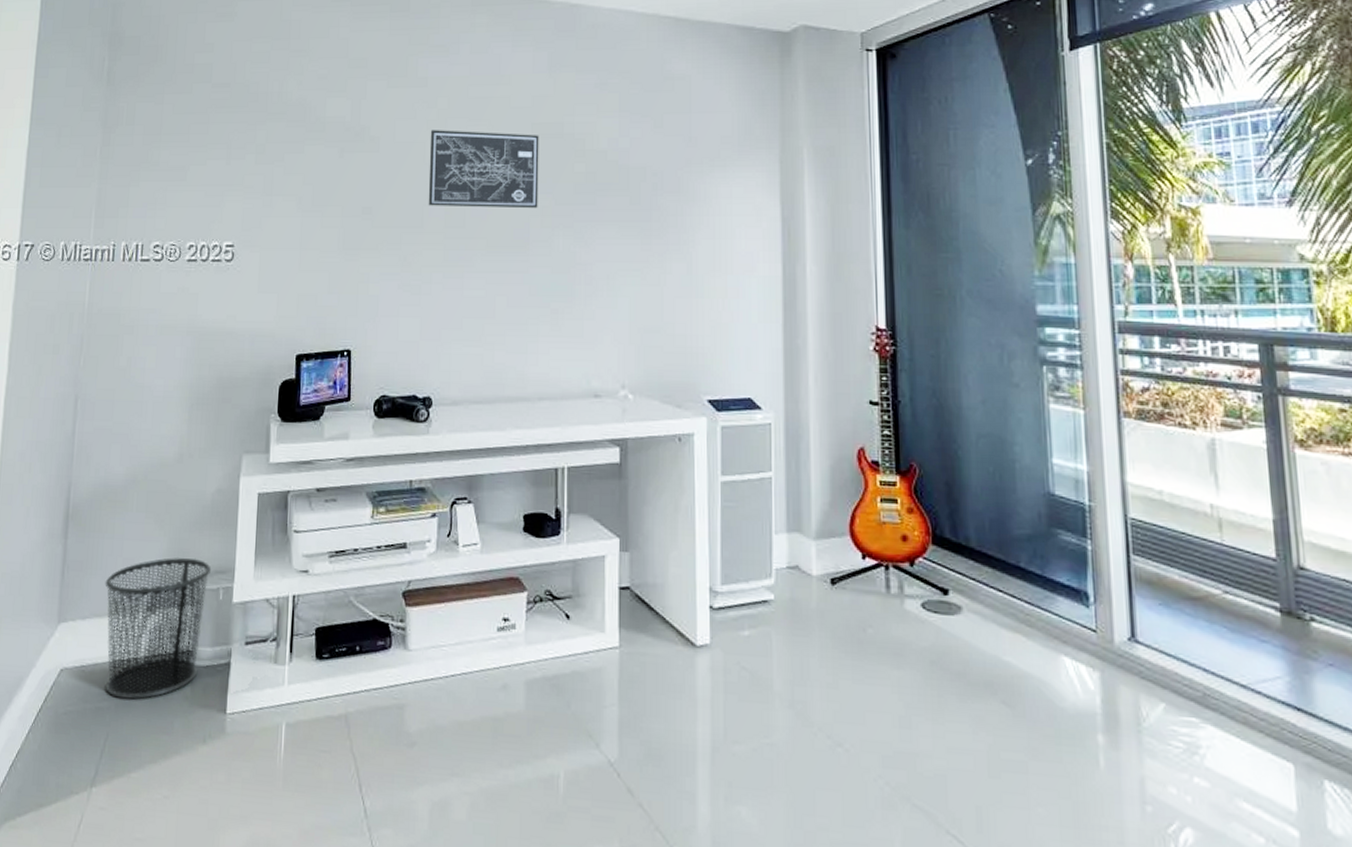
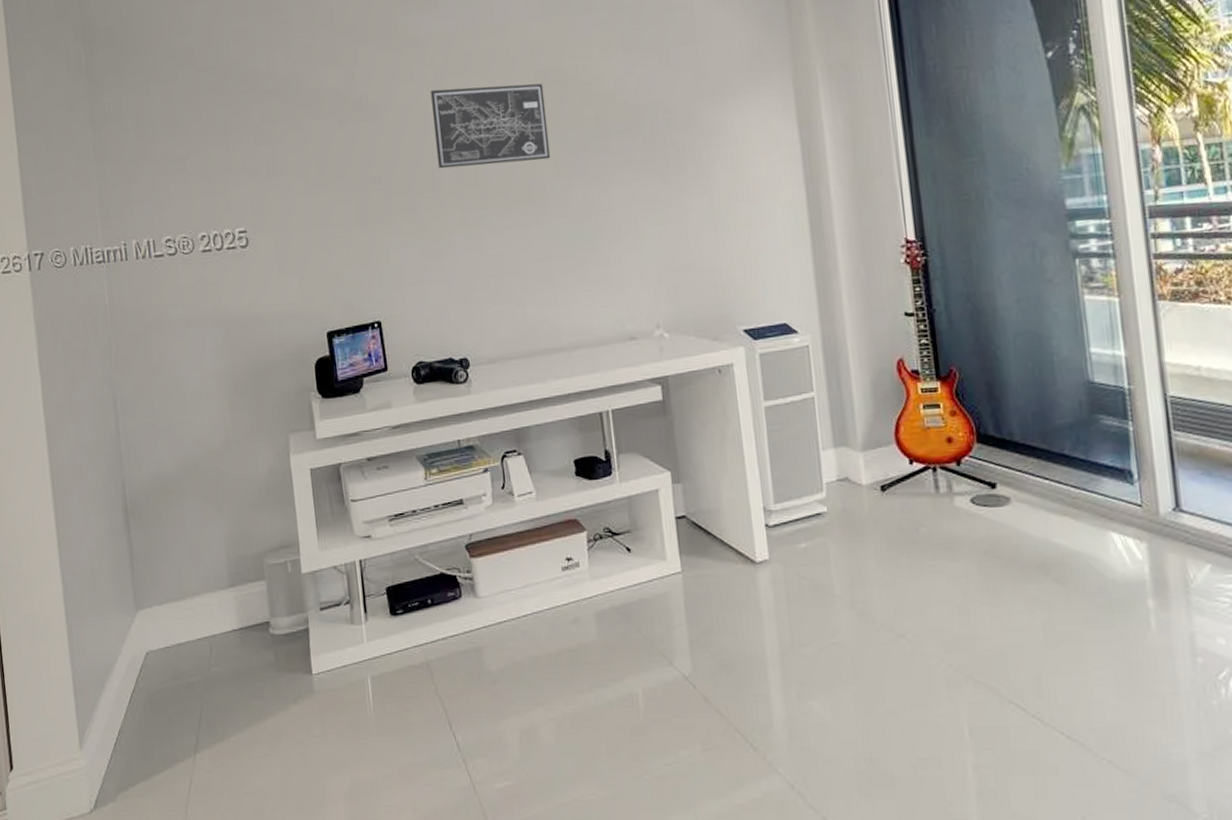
waste bin: present [105,558,212,700] -> none [174,536,279,672]

